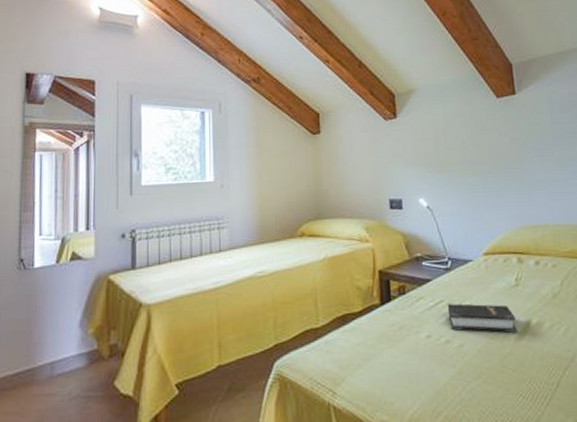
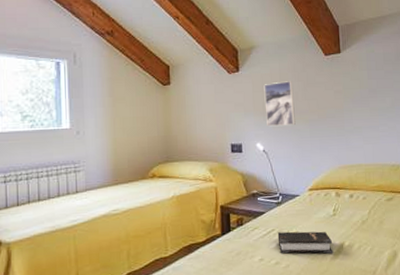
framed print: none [425,127,465,180] -> present [264,81,296,127]

